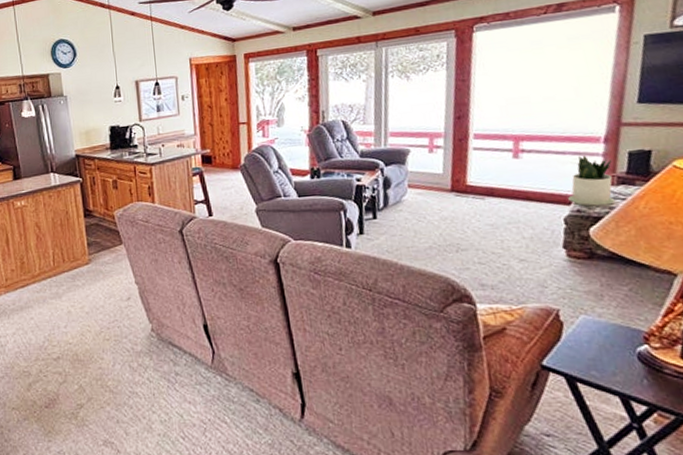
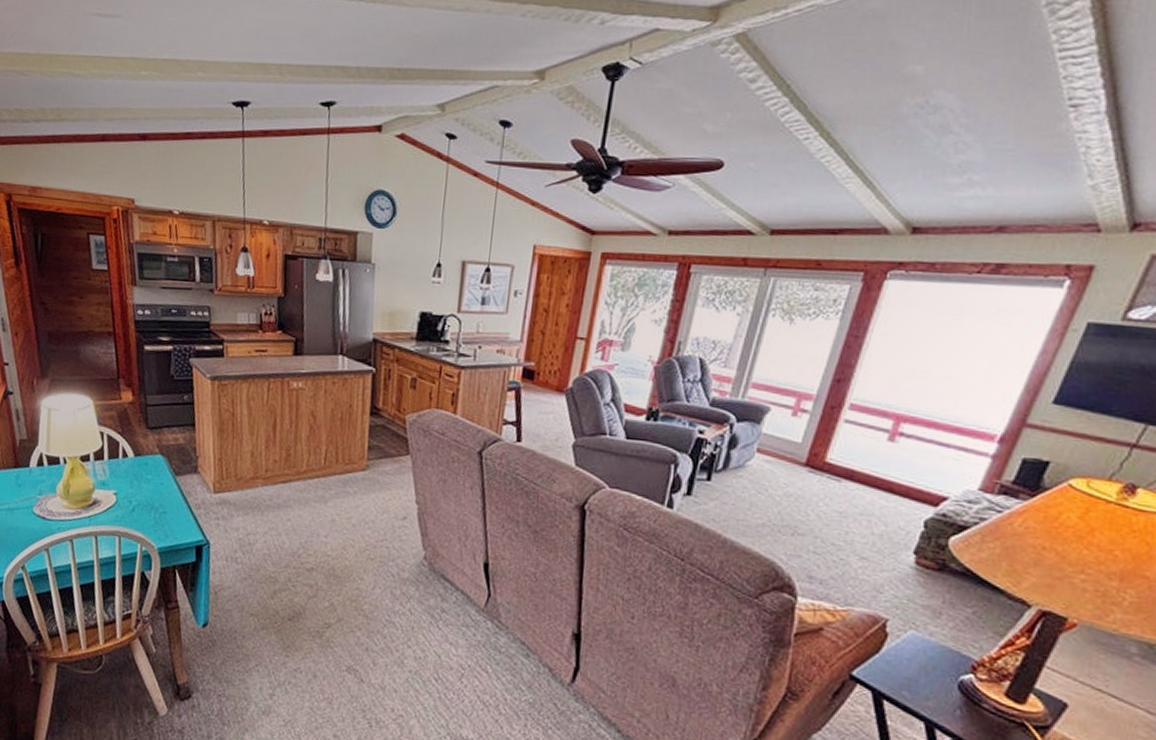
planter: present [568,155,616,207] -> none [937,452,1001,516]

